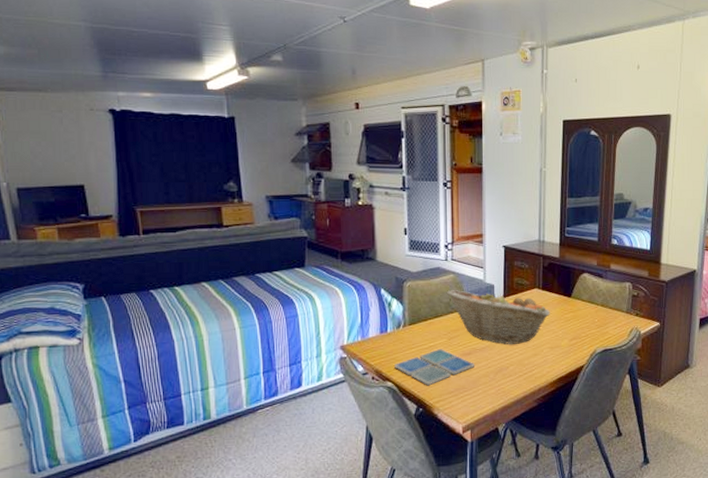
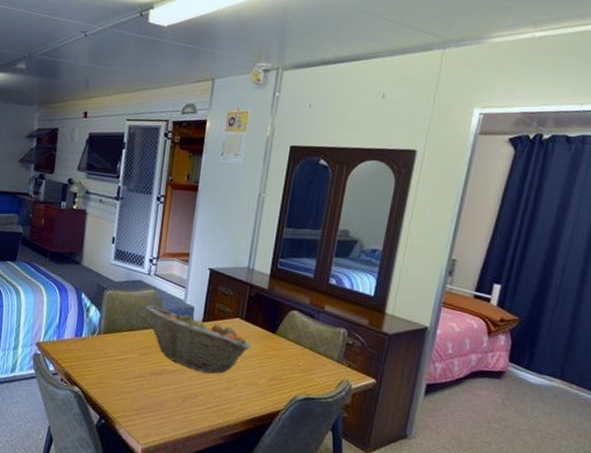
drink coaster: present [394,348,474,386] -> none [83,362,163,399]

